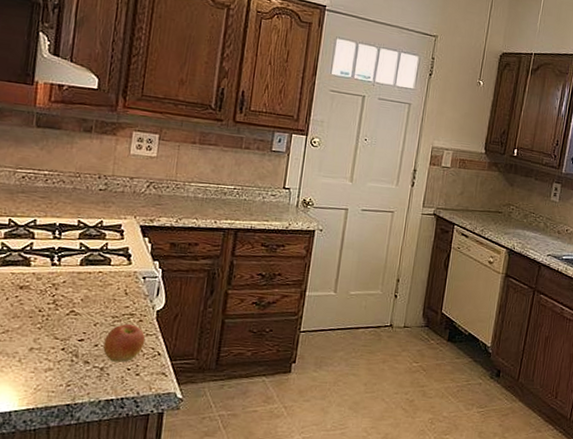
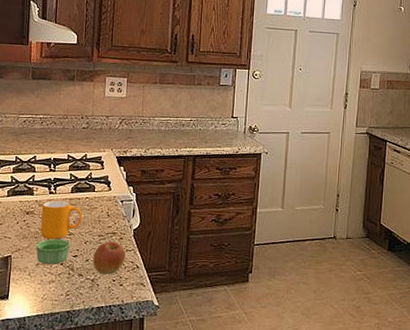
ramekin: none [30,319,76,349] -> present [36,238,71,264]
mug: none [37,273,93,320] -> present [40,200,82,240]

